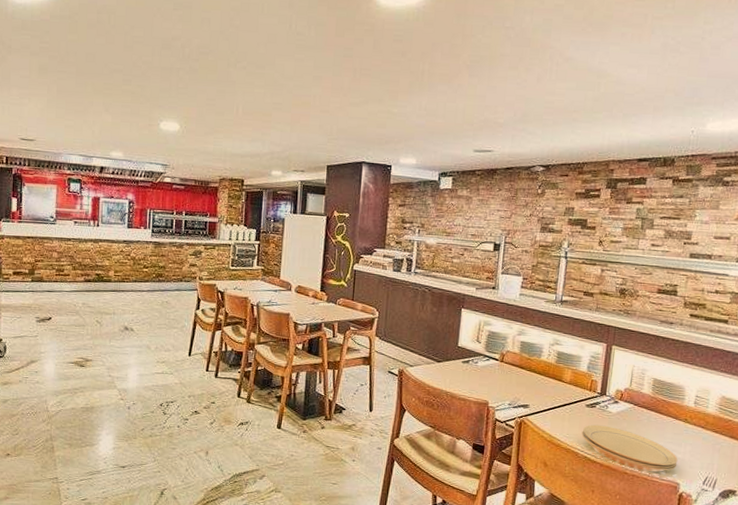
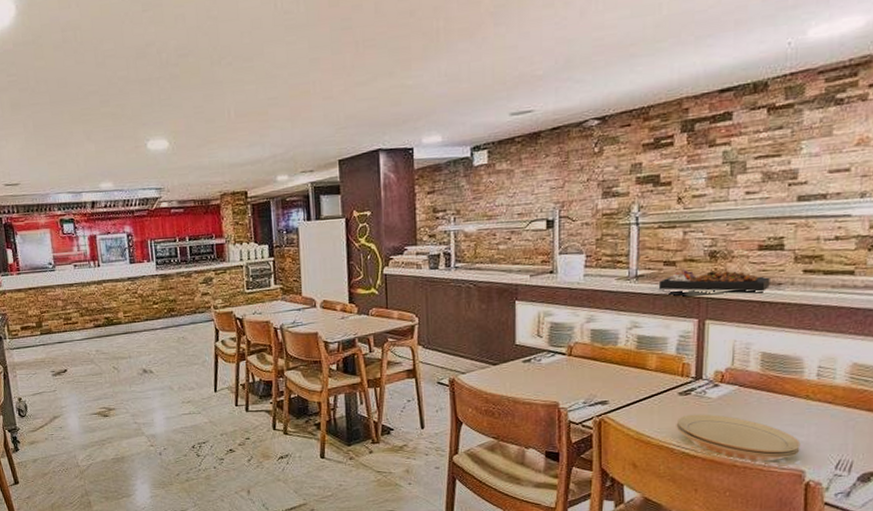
food platter: none [578,300,665,328] -> present [658,268,770,292]

